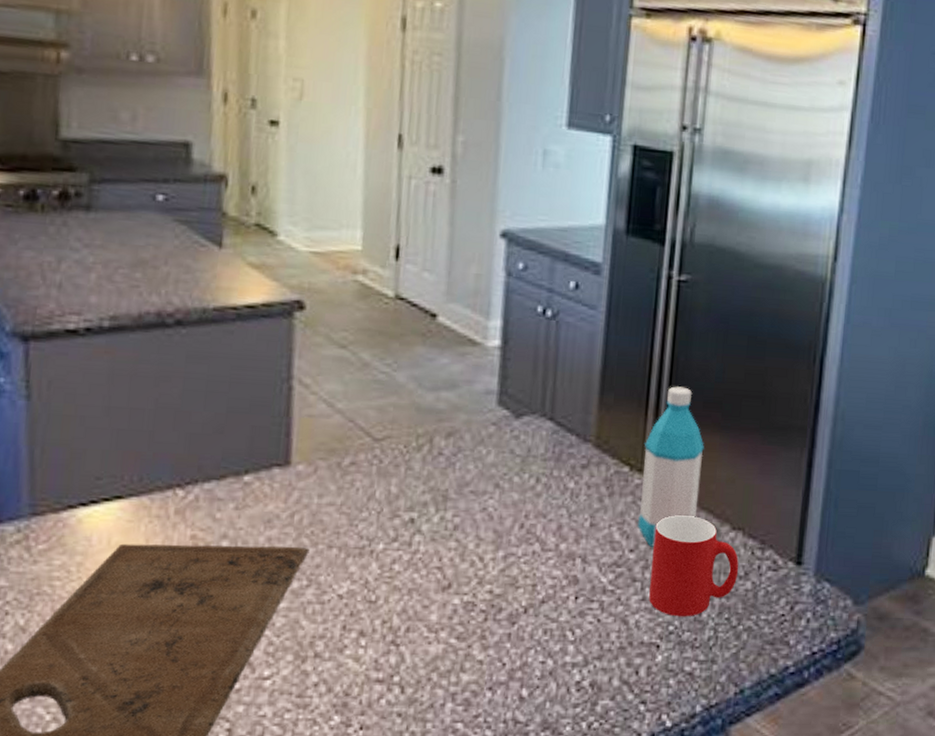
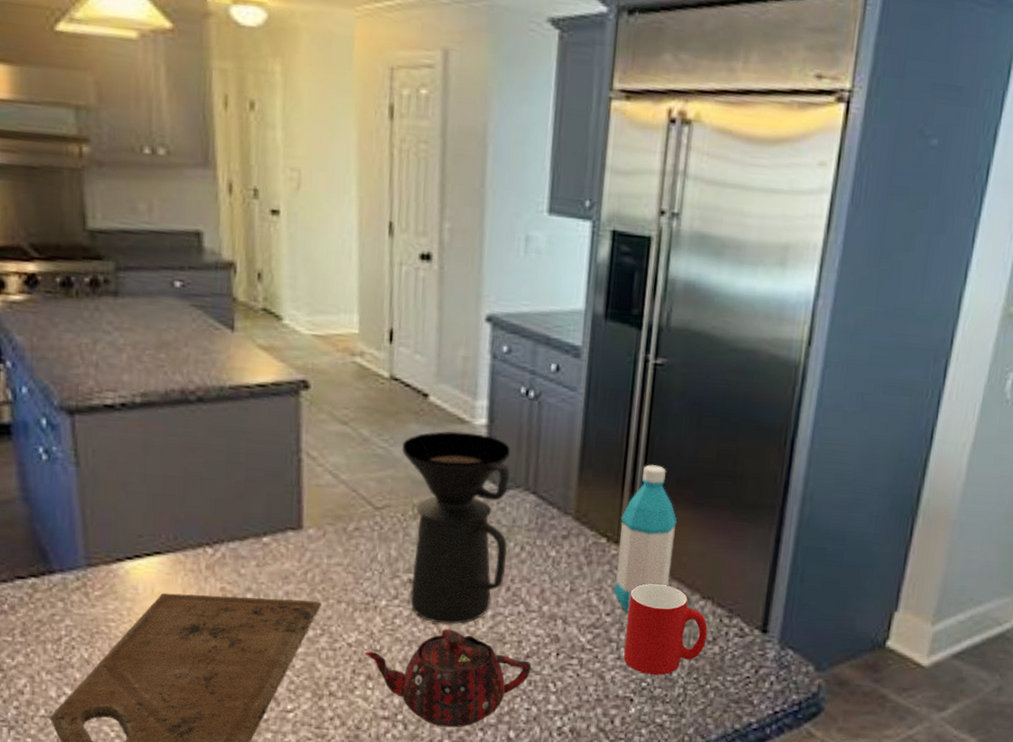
teapot: none [357,573,548,688] -> present [364,628,532,728]
coffee maker: none [406,354,526,568] -> present [401,431,511,625]

